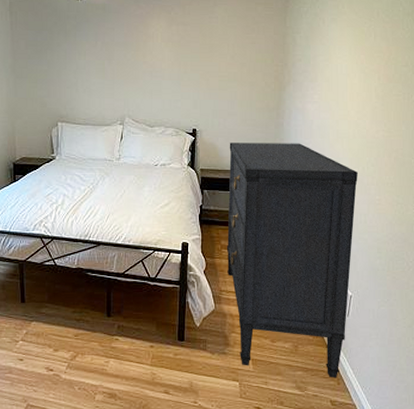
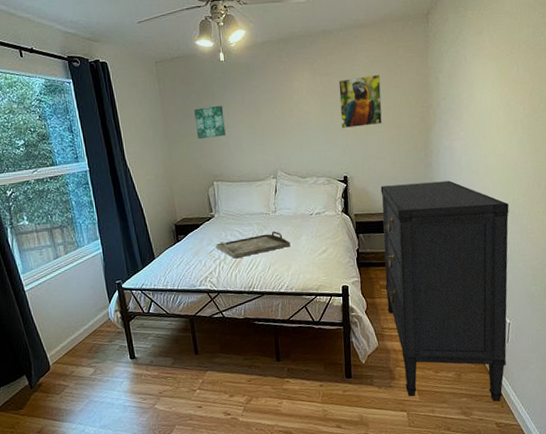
wall art: none [45,44,75,78] -> present [194,105,226,140]
serving tray: none [53,179,132,204] -> present [215,231,291,259]
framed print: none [194,29,238,81] -> present [338,74,382,129]

